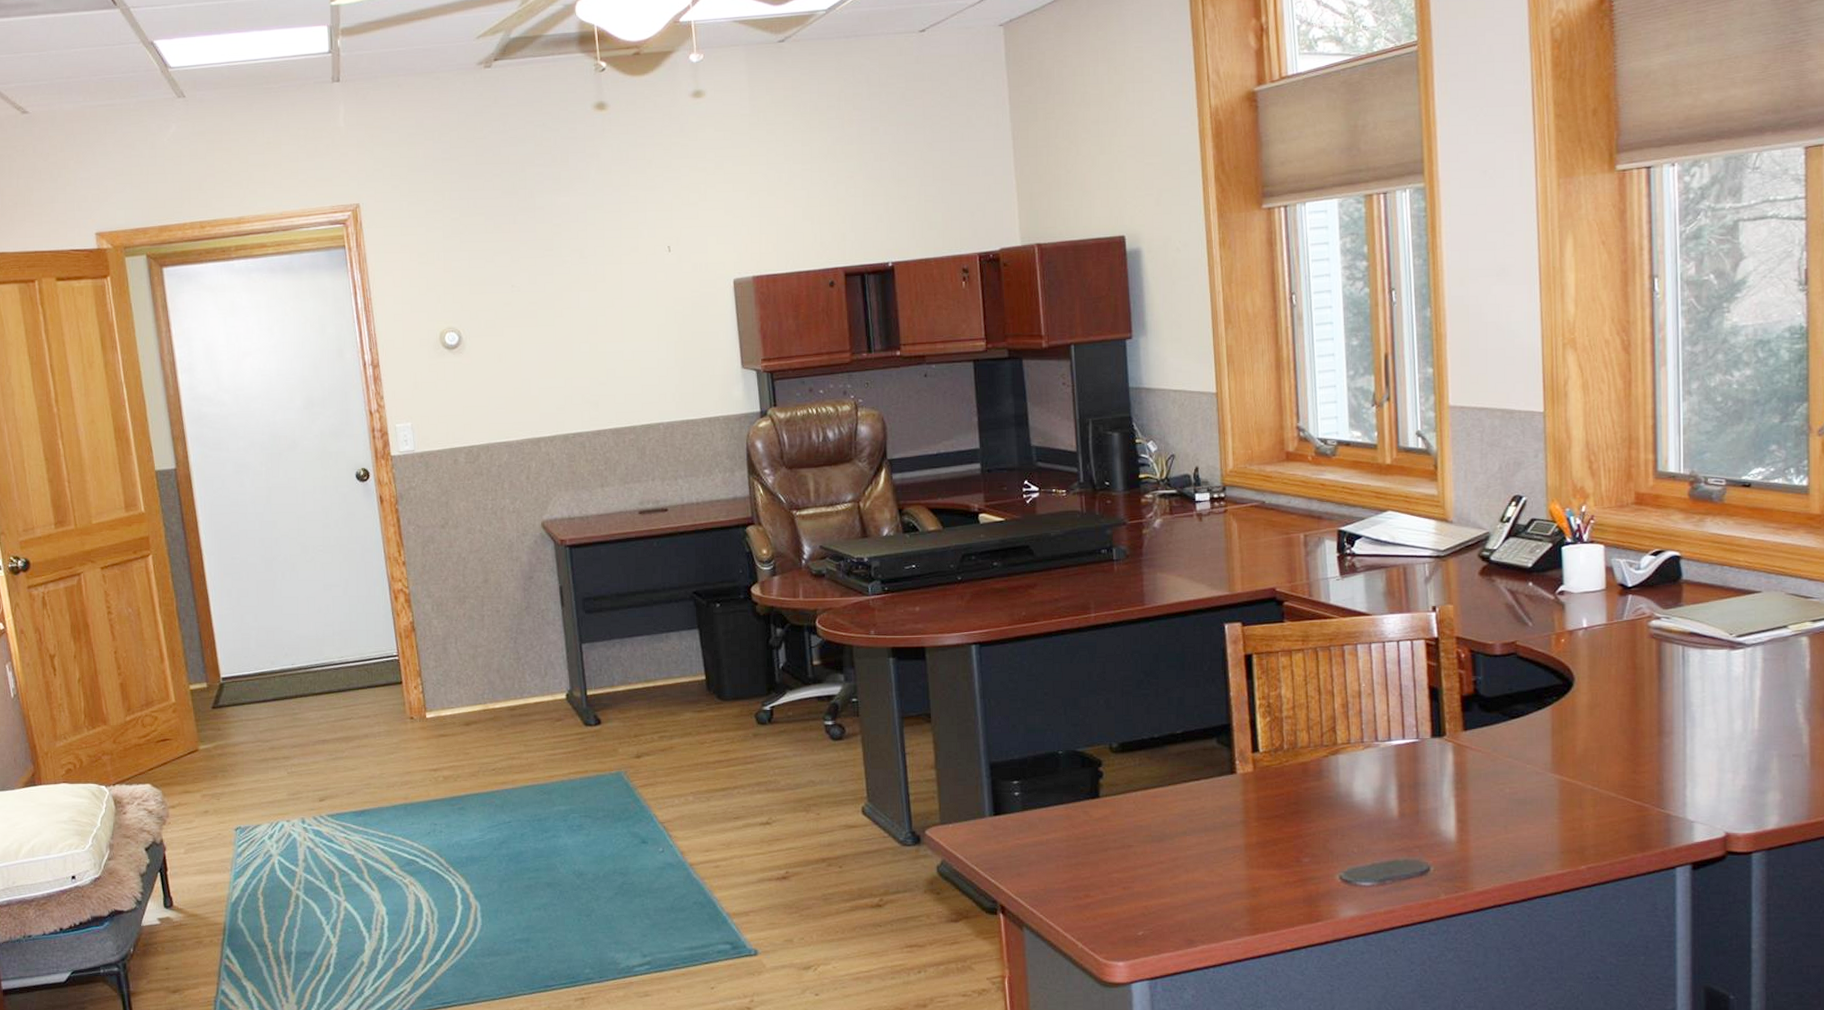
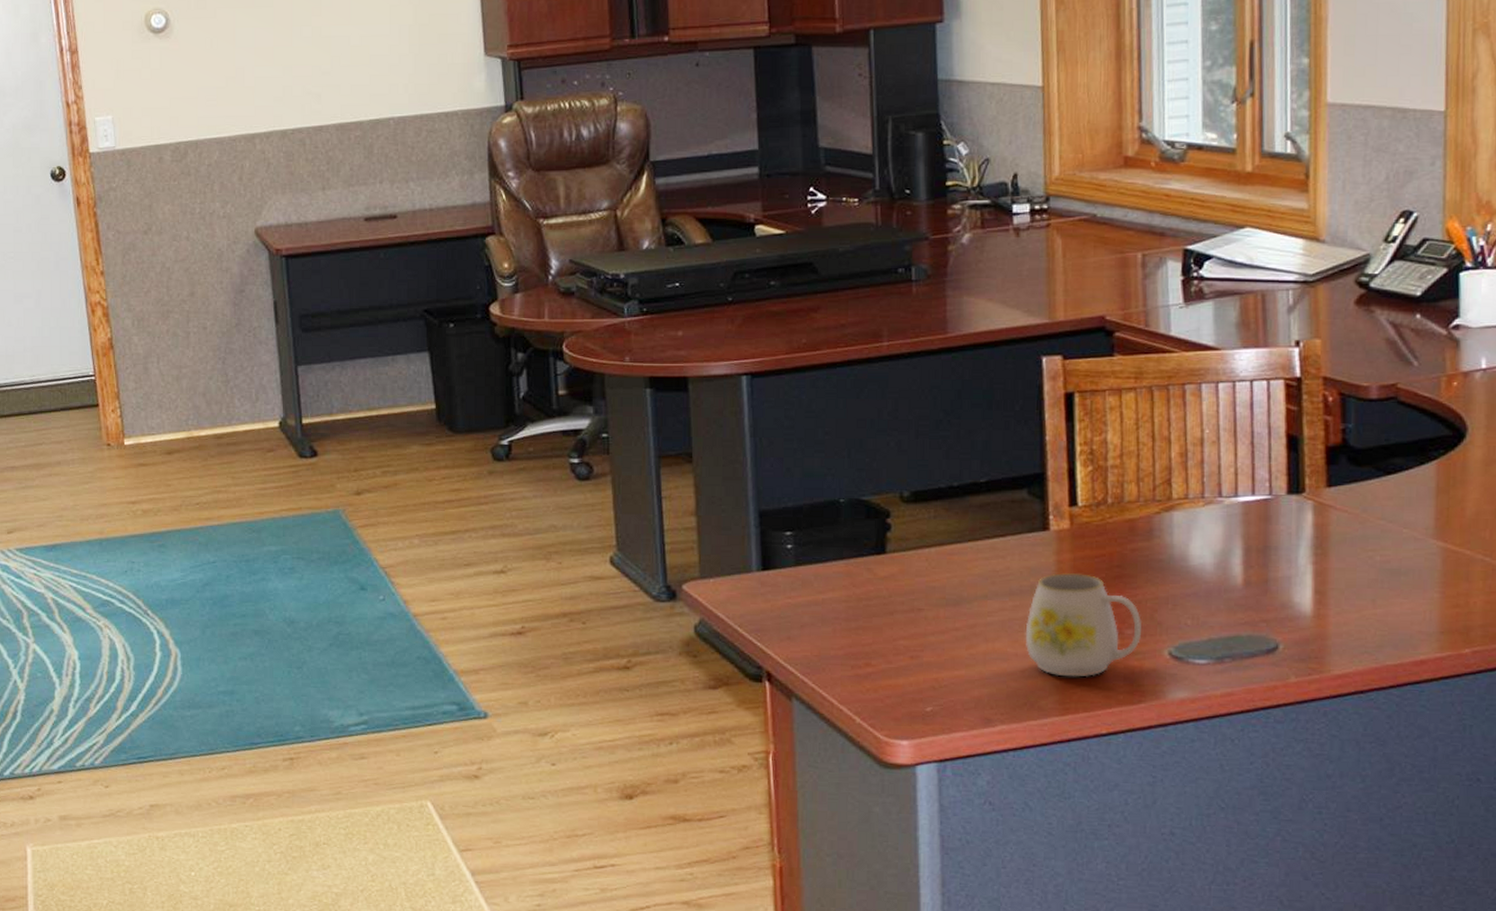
mug: none [1219,811,1316,901] -> present [1025,573,1141,678]

